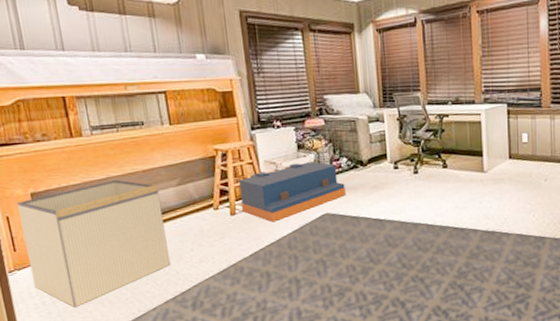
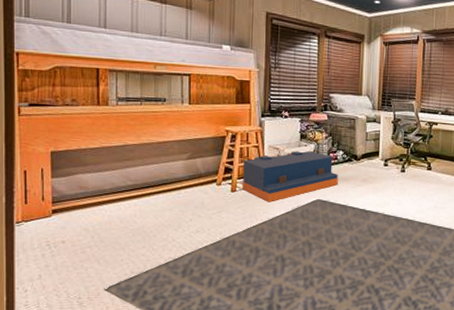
storage bin: present [16,179,171,308] -> none [36,147,170,263]

